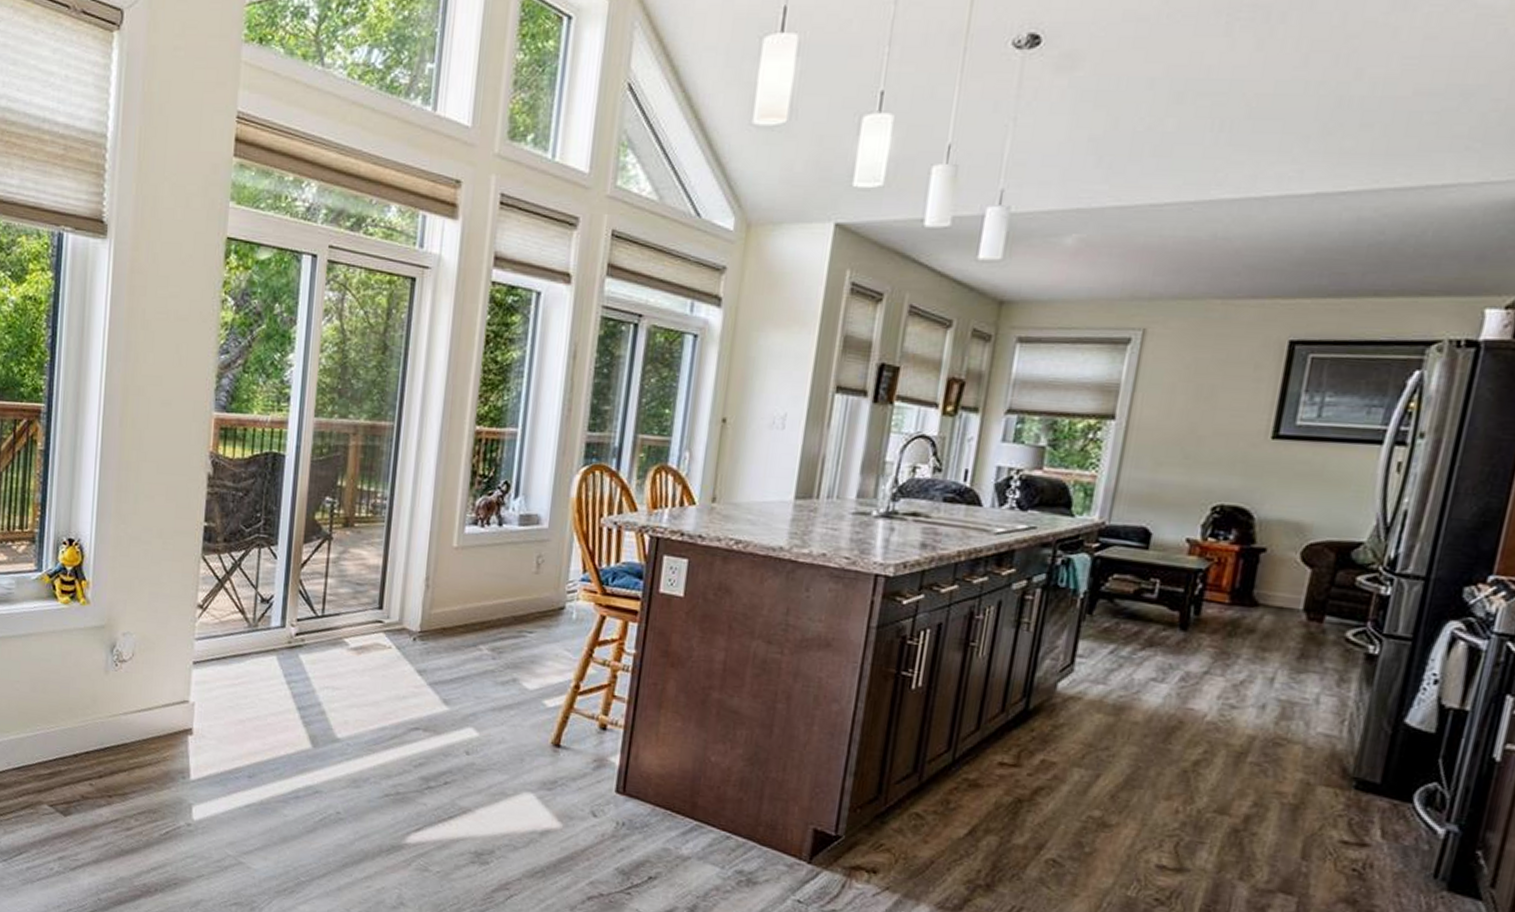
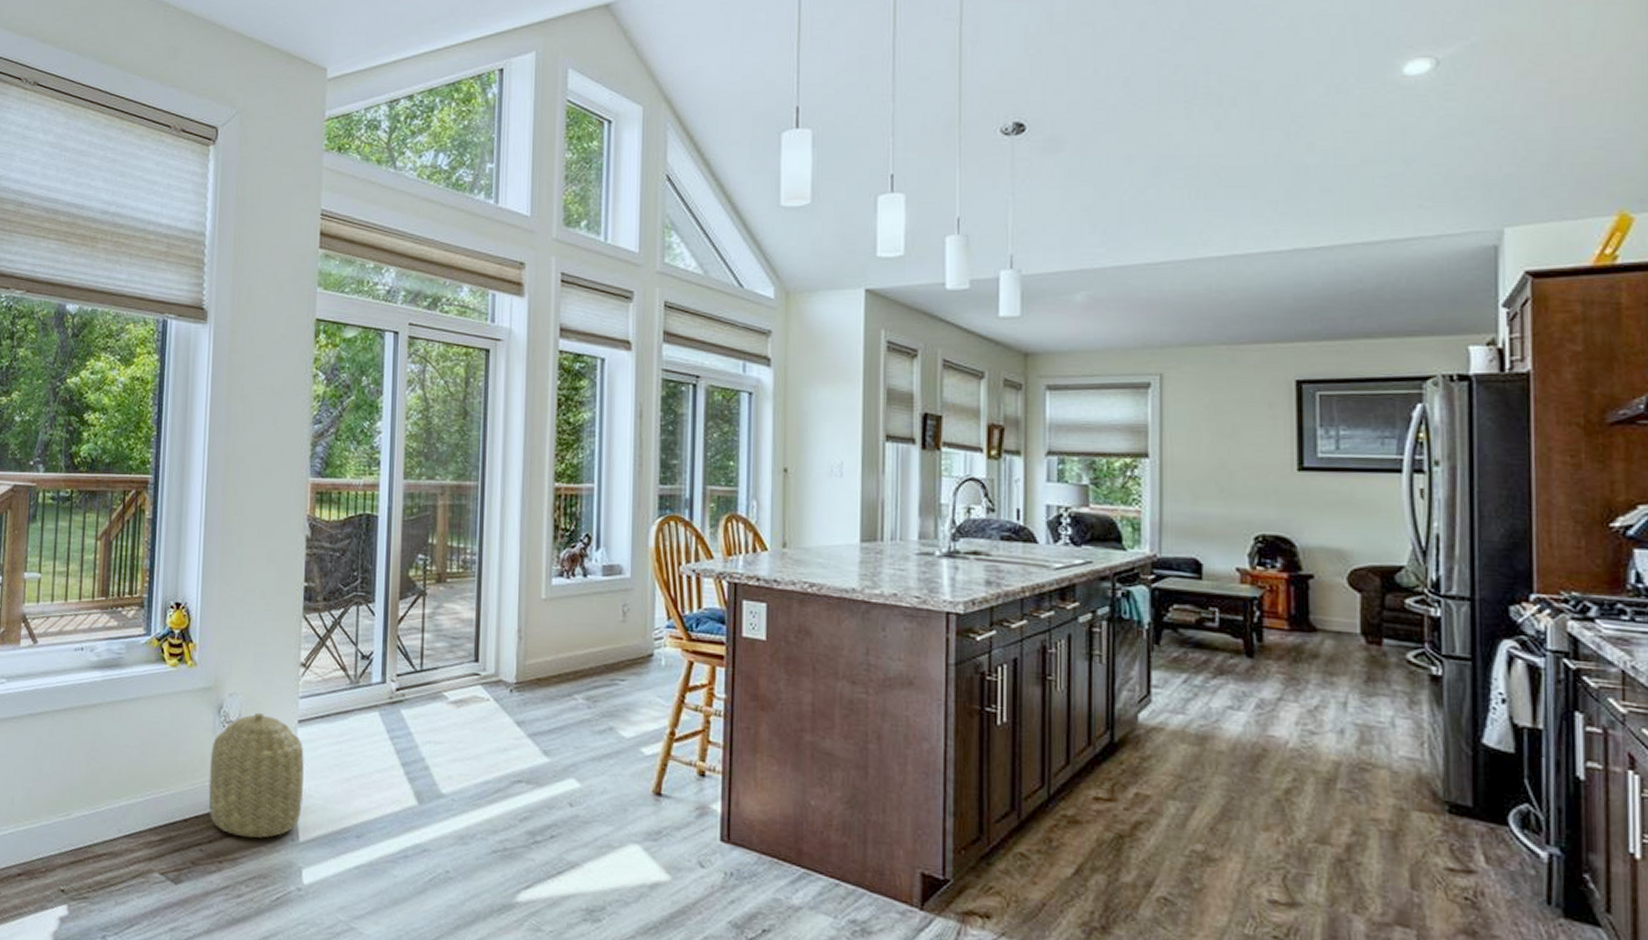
basket: none [99,652,199,775] -> present [208,712,305,839]

